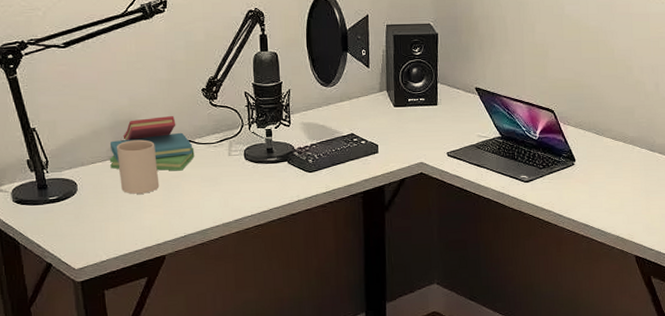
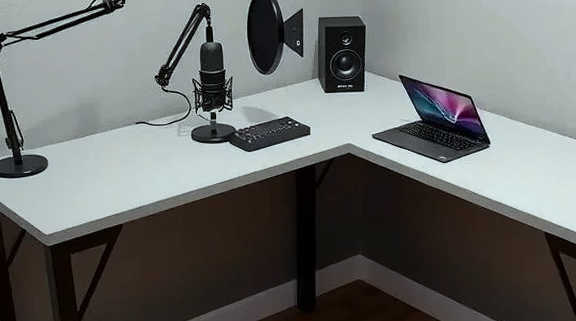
sticky notes: present [109,116,195,171] -> none [75,100,149,149]
mug: present [116,139,160,194] -> none [81,121,118,169]

